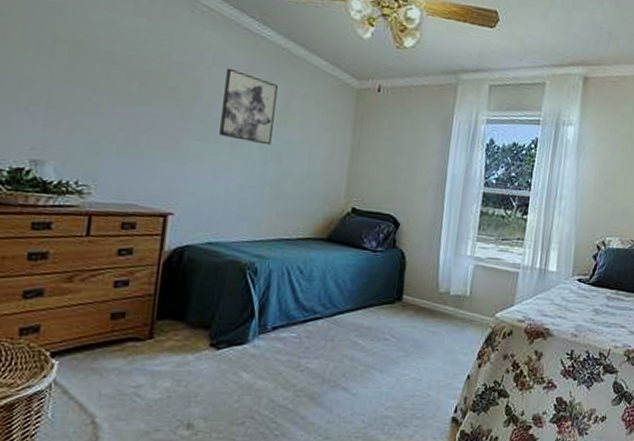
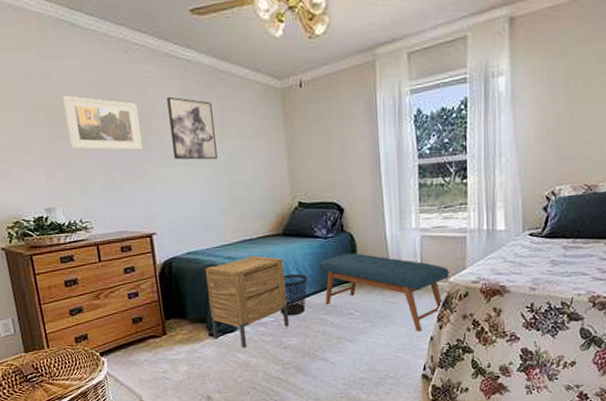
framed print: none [89,37,189,117] -> present [62,95,143,151]
nightstand: none [214,258,322,367] -> present [205,256,290,349]
wastebasket: none [306,286,345,334] -> present [280,274,307,316]
bench: none [359,271,497,368] -> present [319,253,449,332]

